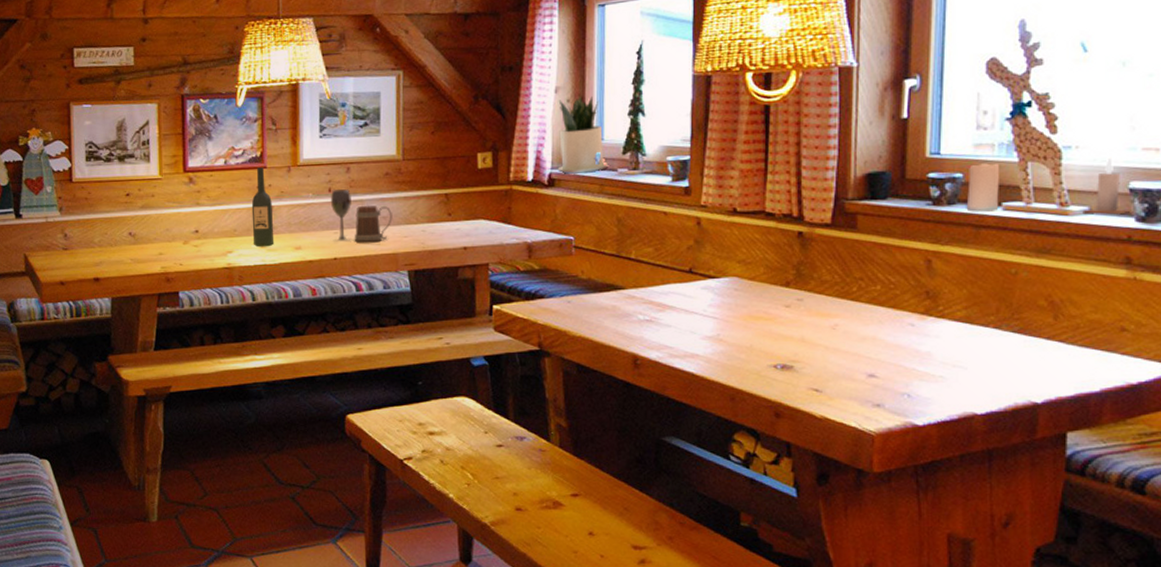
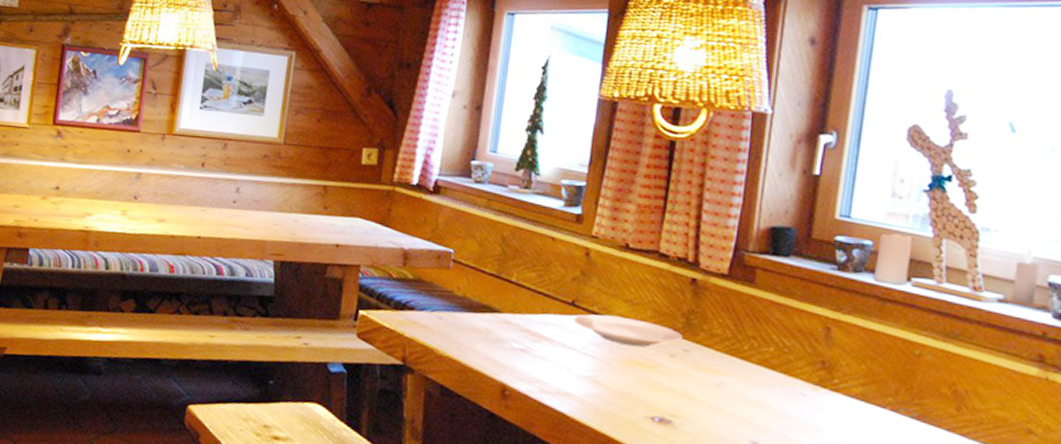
wine bottle: present [251,167,275,248] -> none [115,131,141,215]
wine glass: present [330,189,351,242] -> none [199,165,225,221]
beer mug: present [354,206,392,245] -> none [221,186,265,228]
planter: present [557,96,608,174] -> none [445,105,499,185]
plate: none [693,277,796,302] -> present [574,314,683,347]

